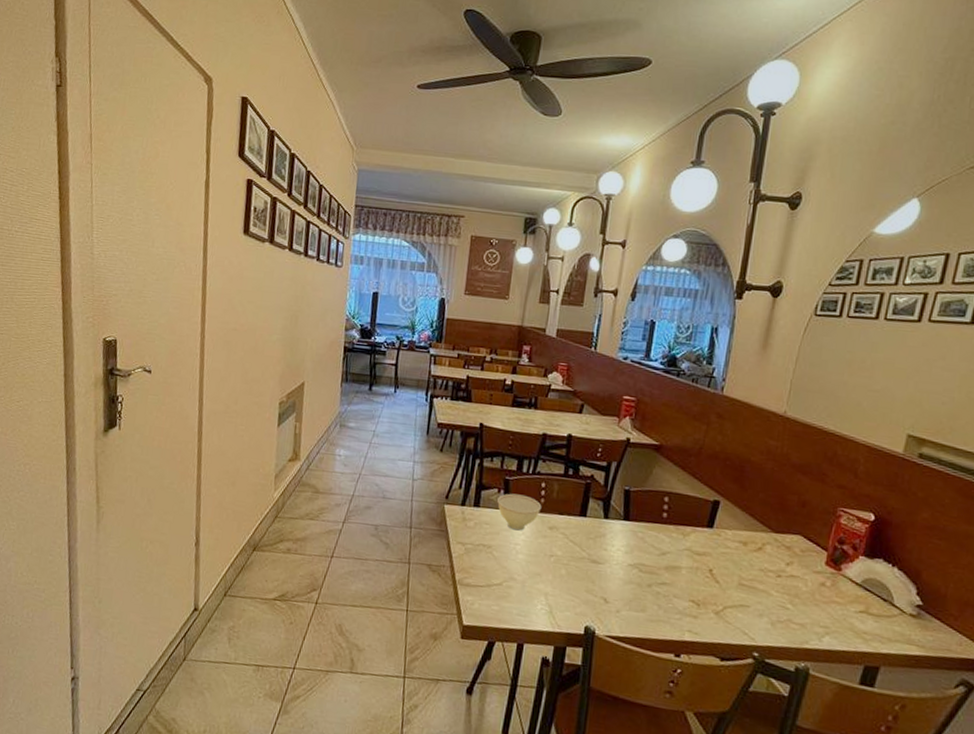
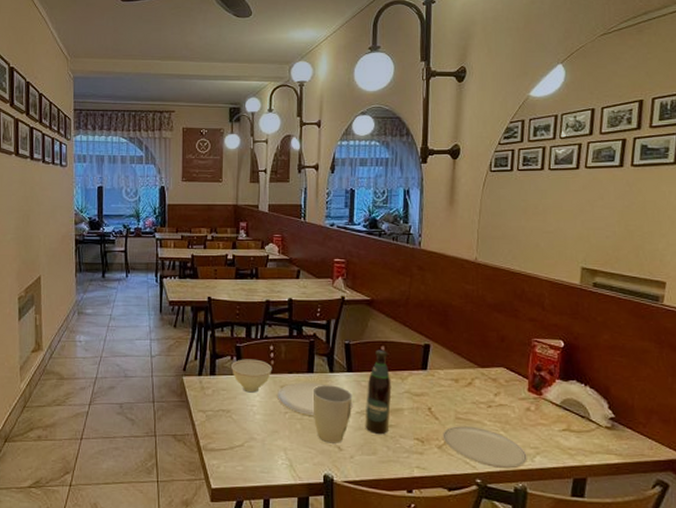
plate: none [544,525,627,565] -> present [278,382,354,418]
cup: none [581,531,627,595] -> present [312,385,353,443]
bottle: none [636,500,672,591] -> present [365,349,392,434]
plate: none [721,592,815,646] -> present [442,426,527,469]

